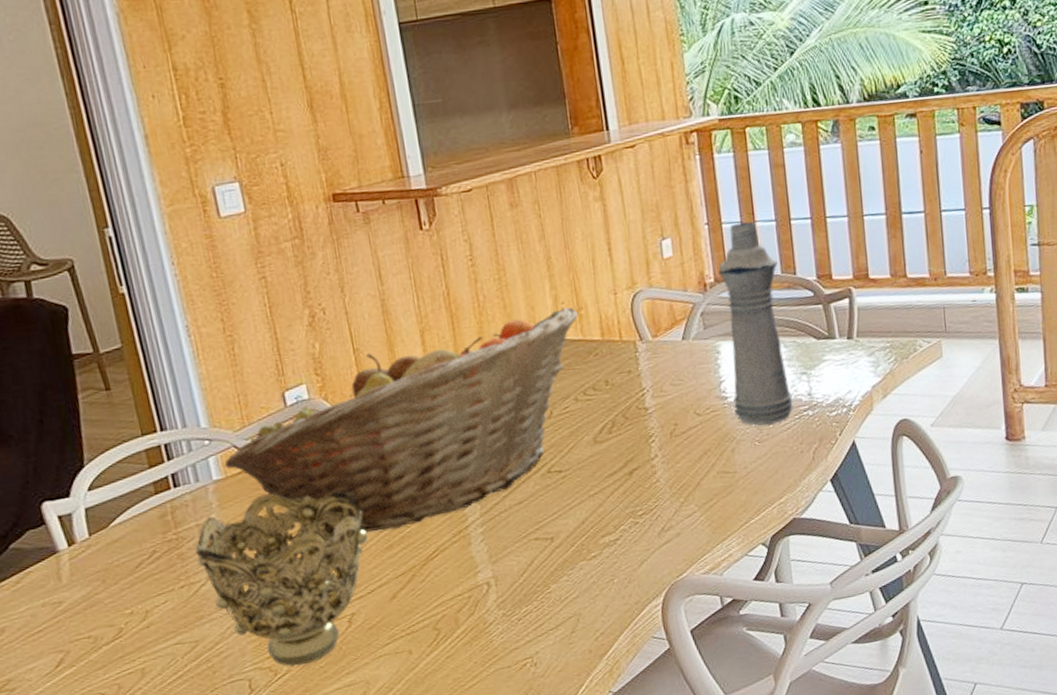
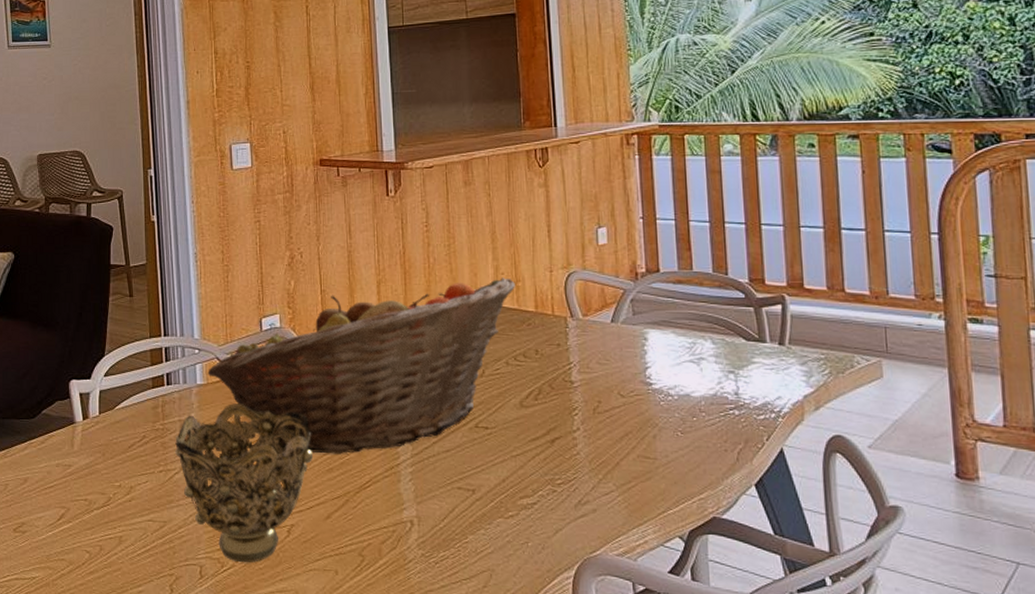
bottle: present [717,221,794,426] -> none [649,220,719,417]

